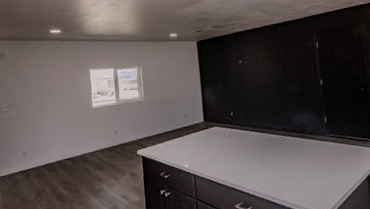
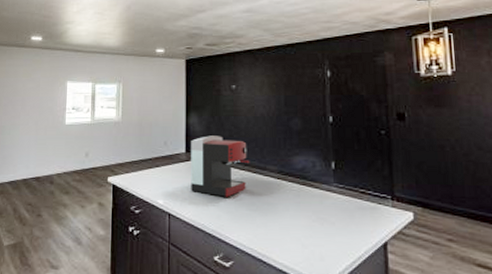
coffee maker: none [208,105,259,156] -> present [191,136,250,197]

